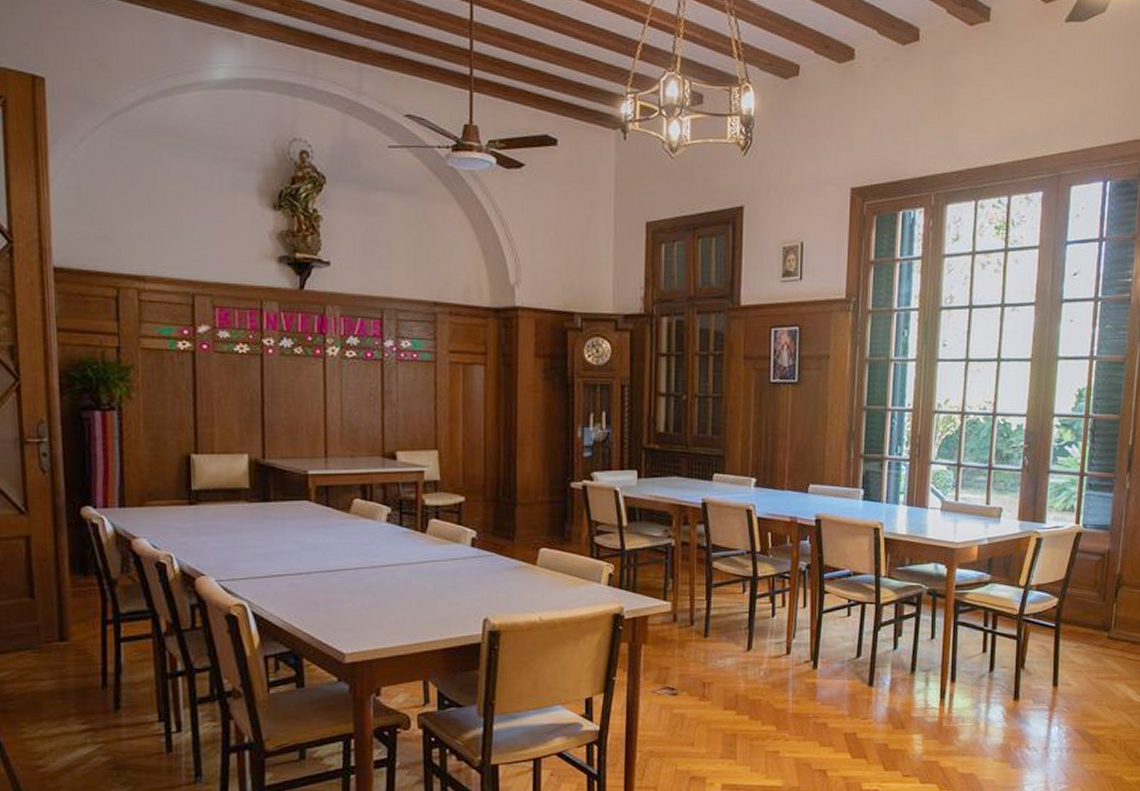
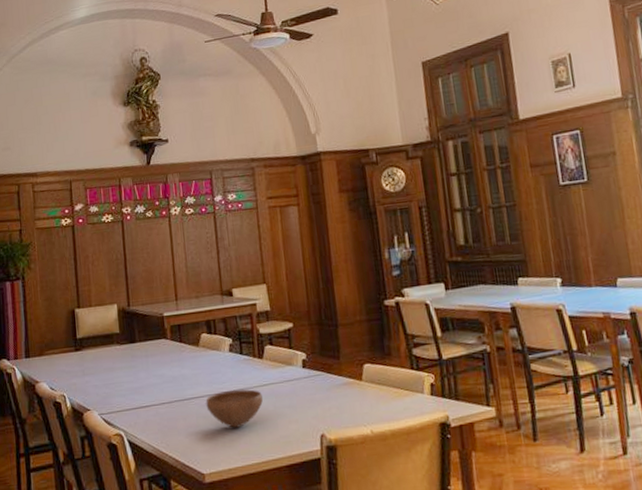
bowl: none [353,565,423,606] -> present [205,389,264,428]

